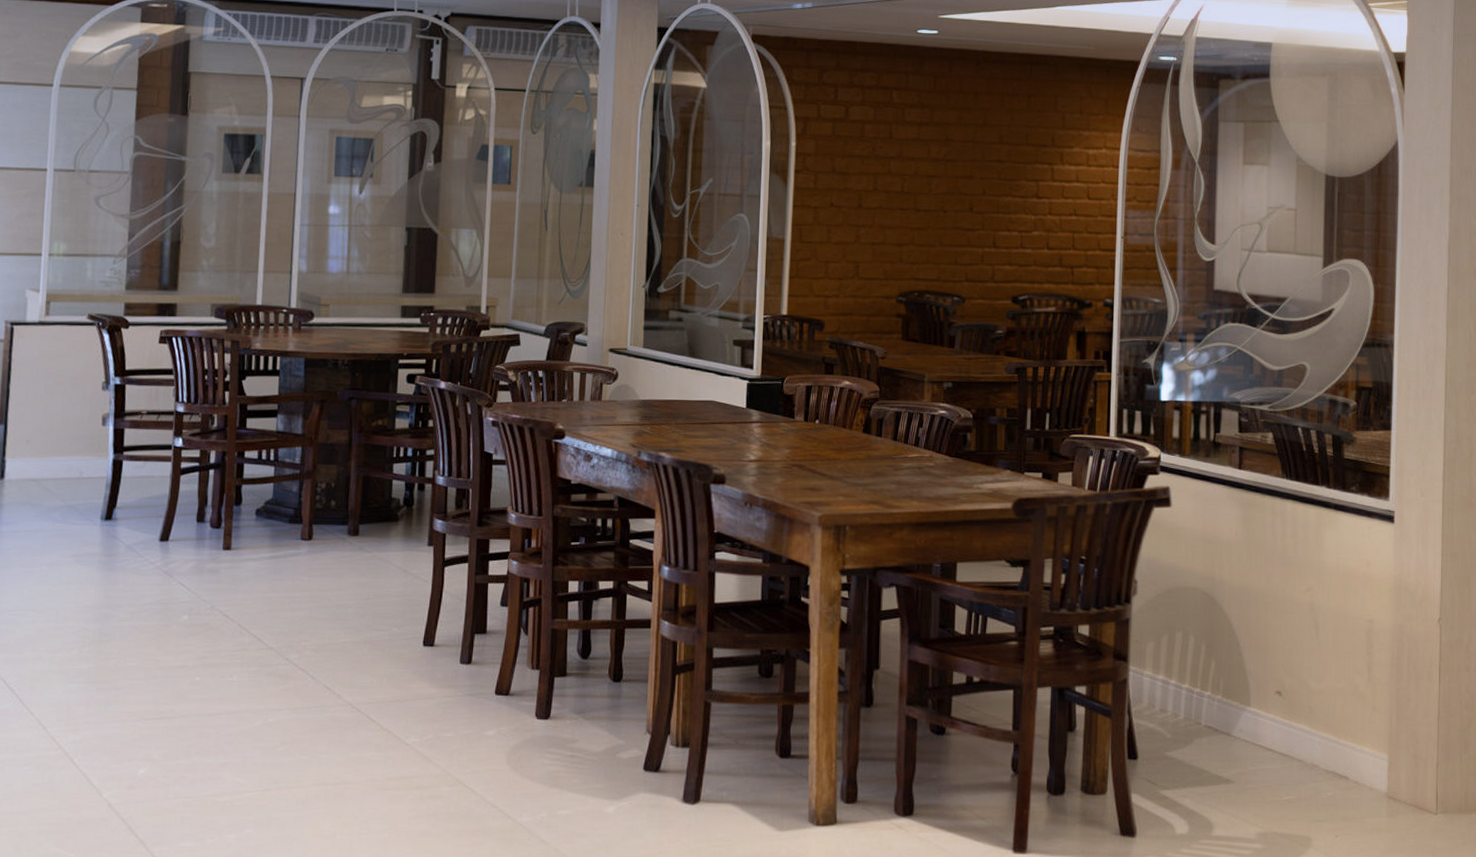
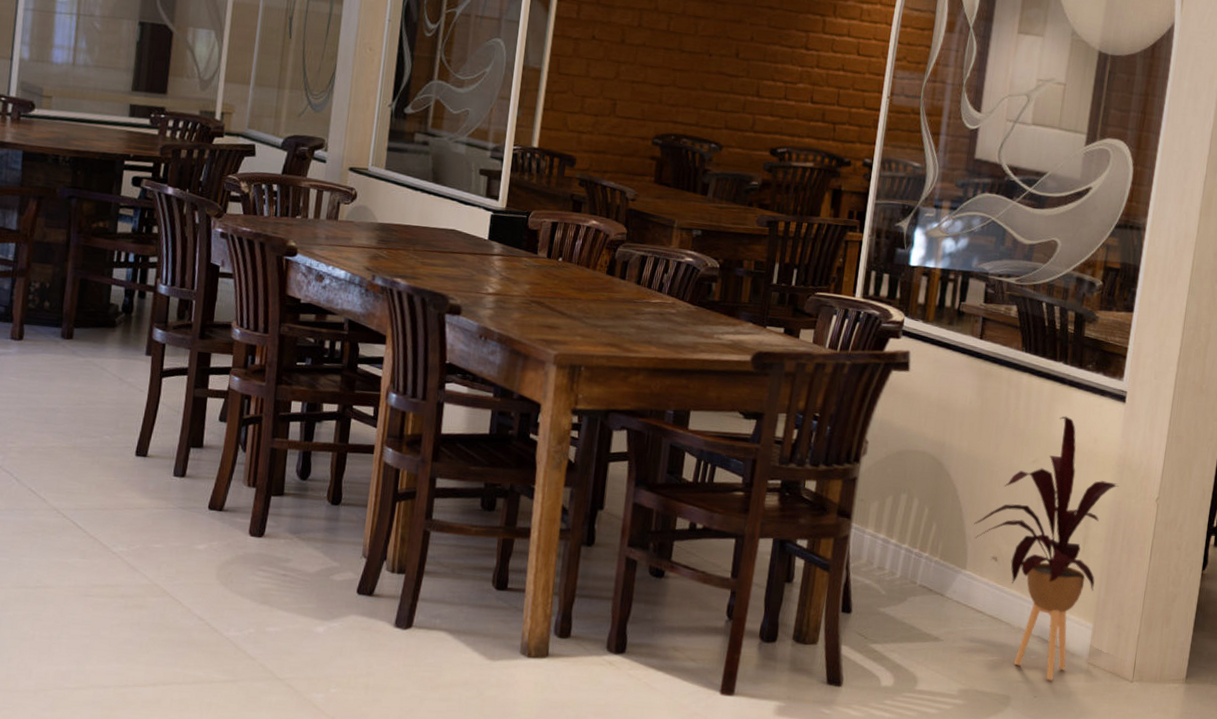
house plant: none [1253,541,1398,818] -> present [974,416,1119,681]

